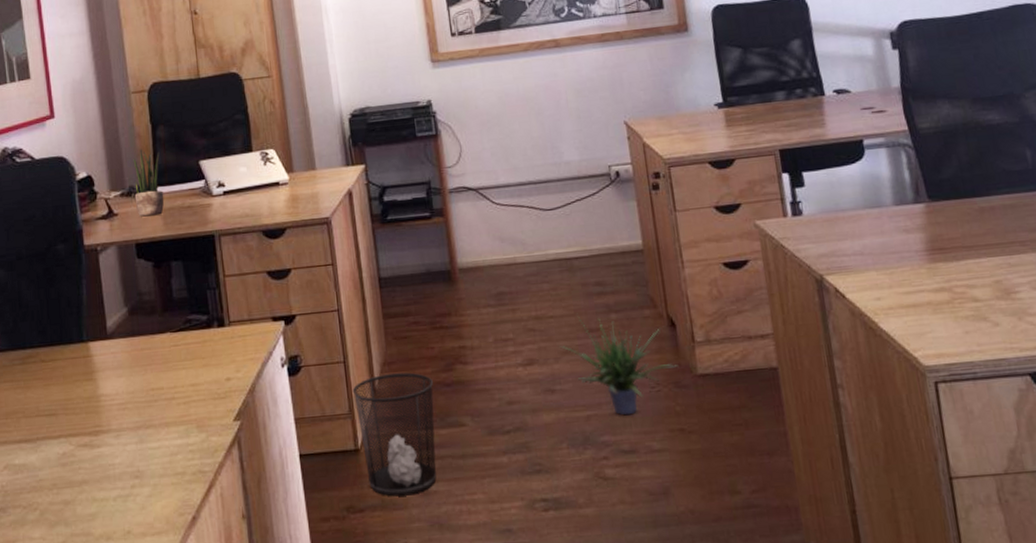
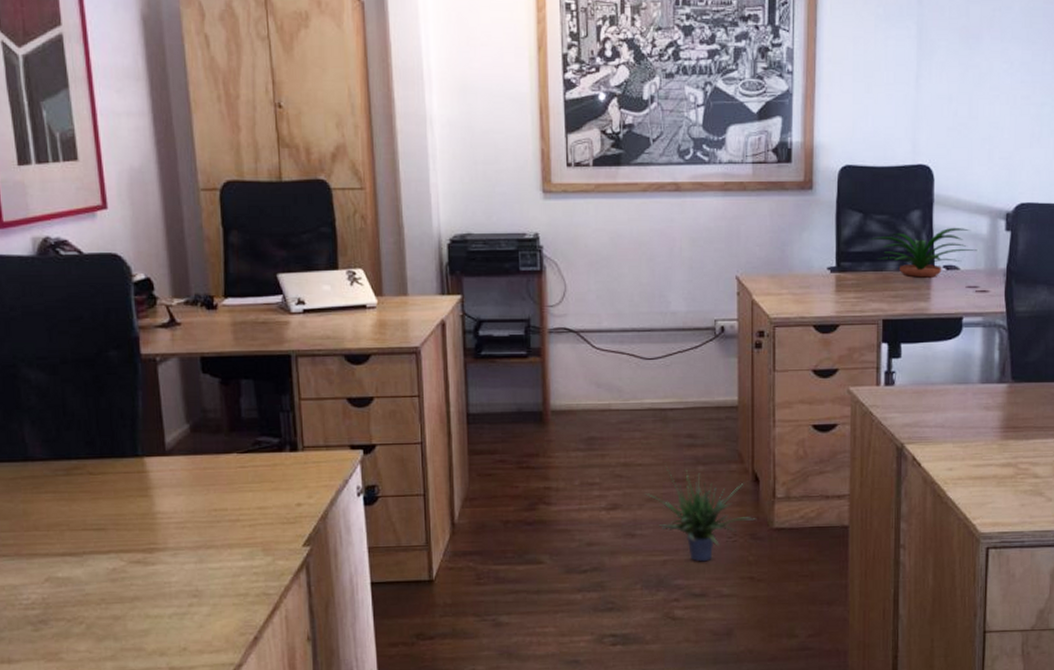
potted plant: present [133,148,165,217] -> none [200,253,236,329]
waste bin: present [352,372,437,497] -> none [430,509,514,626]
plant: none [753,51,867,106] -> present [870,227,977,279]

